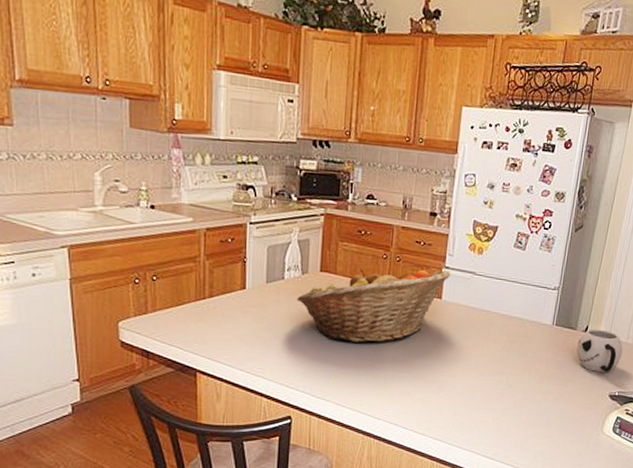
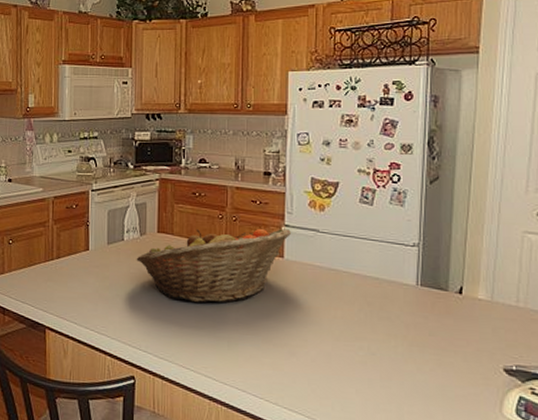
mug: present [576,329,624,372] -> none [452,290,514,341]

